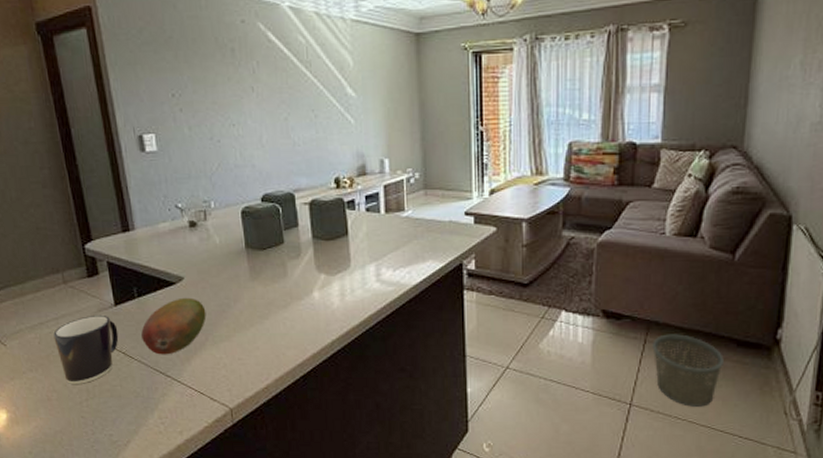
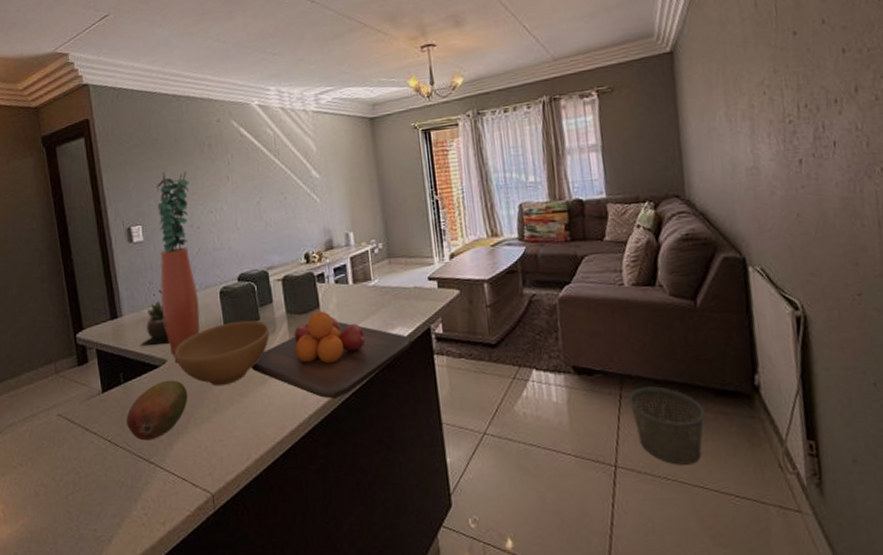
mug: present [53,316,119,385] -> none [44,403,105,478]
succulent plant: none [155,216,187,261] -> present [140,301,170,346]
vase: none [170,75,220,282] -> present [156,171,200,364]
bowl: none [192,242,294,307] -> present [175,320,270,386]
chopping board: none [274,239,443,326] -> present [251,311,413,399]

